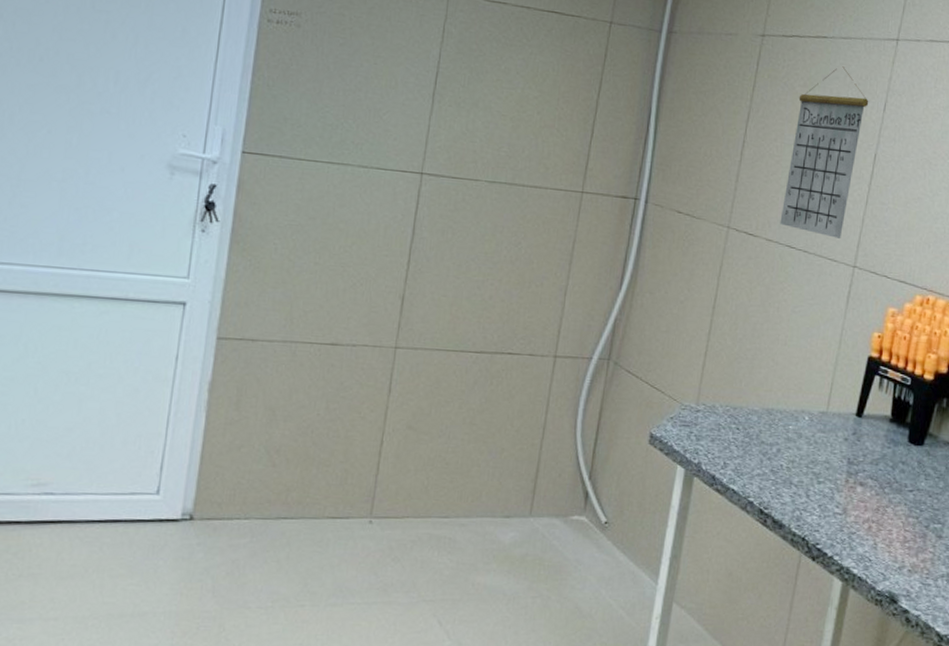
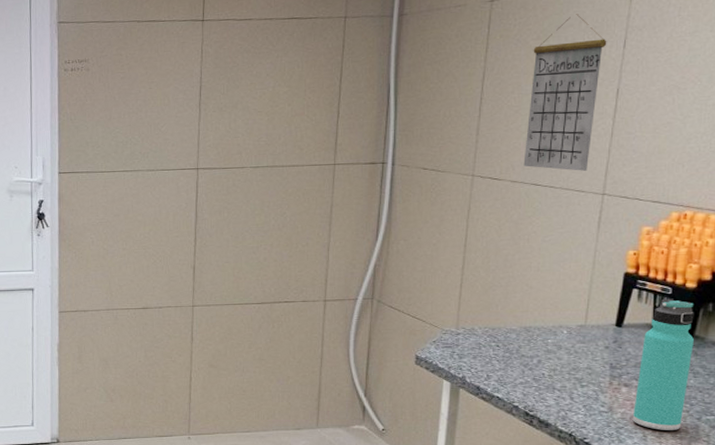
thermos bottle: none [865,389,930,539] -> present [632,298,694,430]

